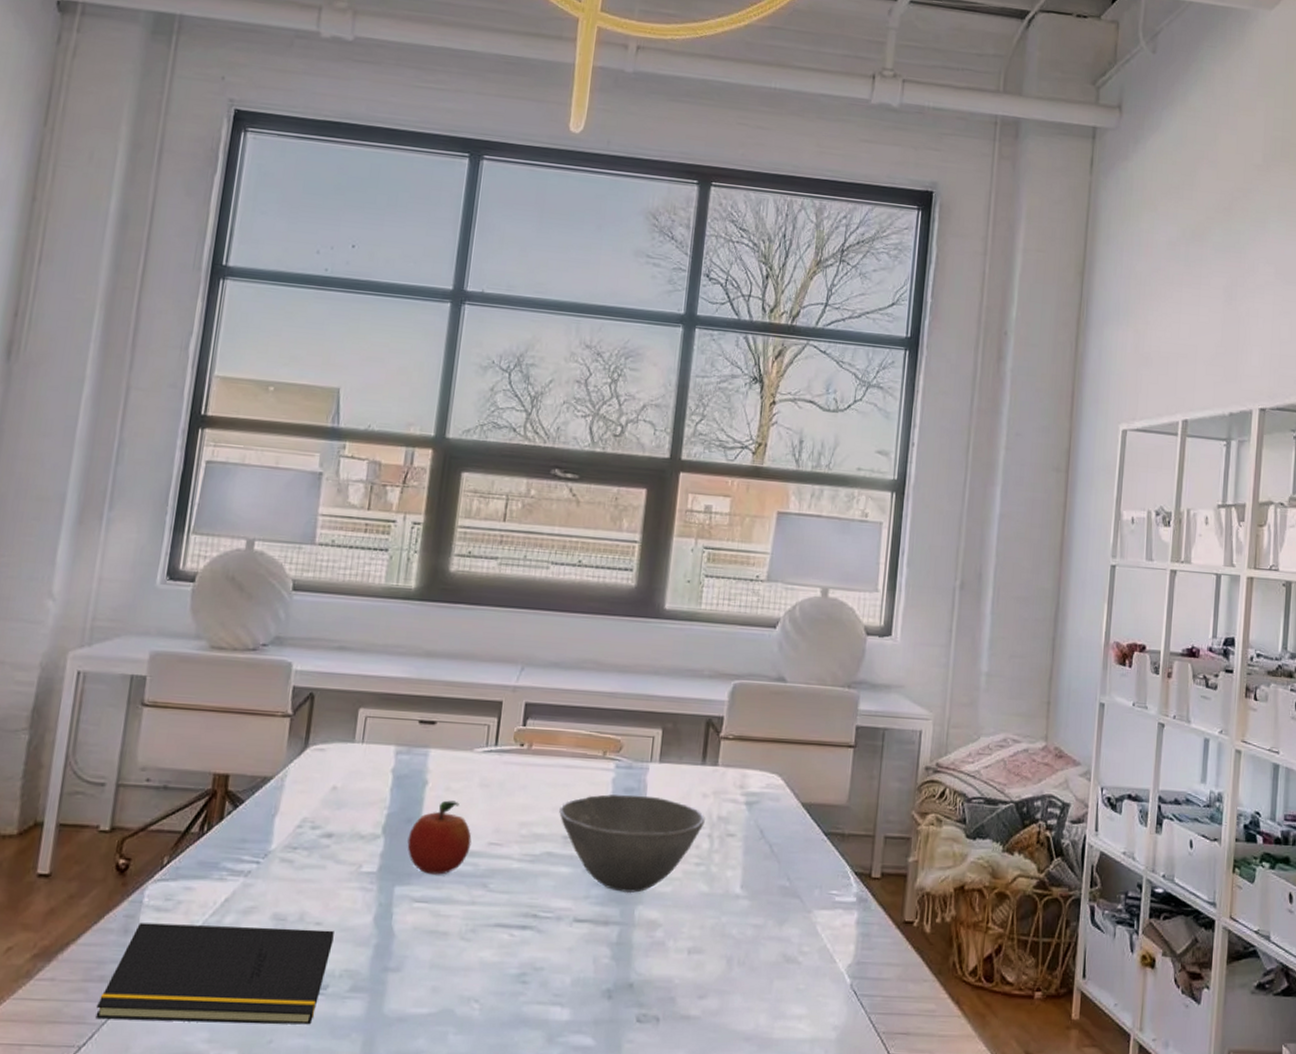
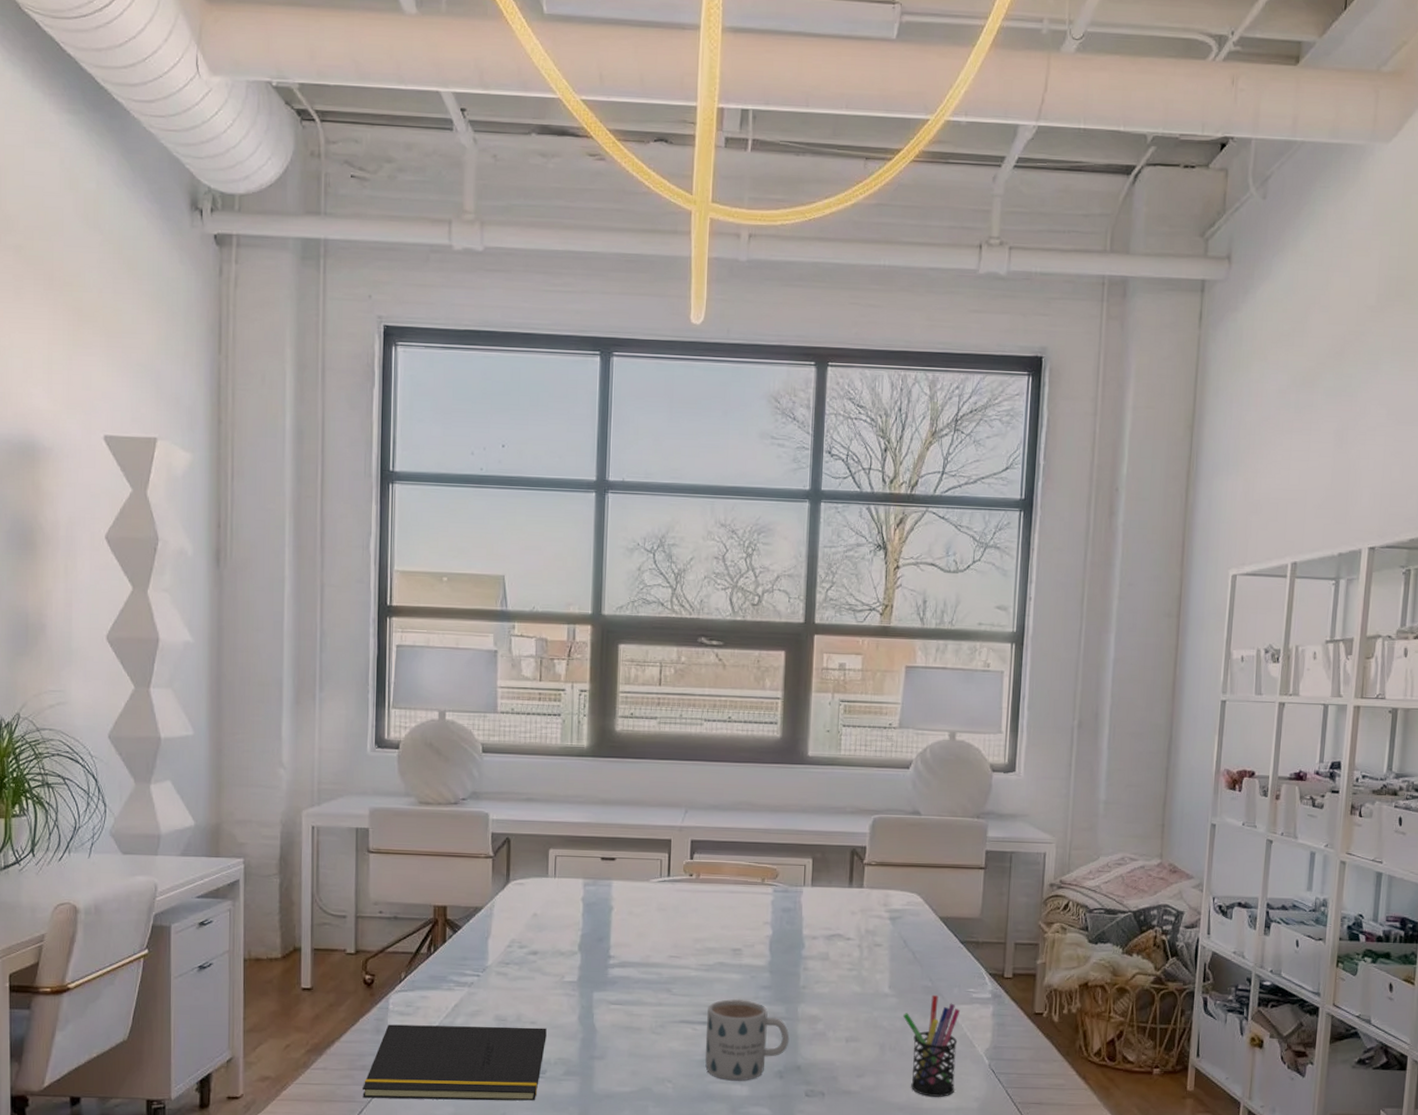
fruit: present [407,800,472,875] -> none [600,922,654,983]
mug: none [521,898,623,1002] -> present [705,999,790,1081]
bowl: present [559,794,705,893] -> none [727,914,854,994]
pen holder: none [755,897,821,1026] -> present [903,994,961,1098]

